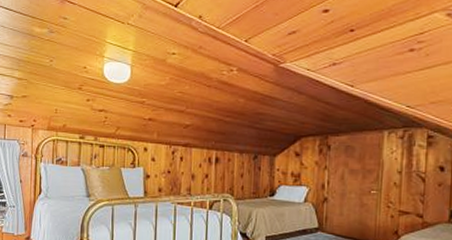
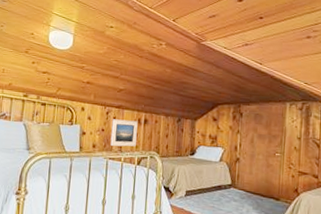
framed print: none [178,159,208,190] -> present [110,119,138,147]

